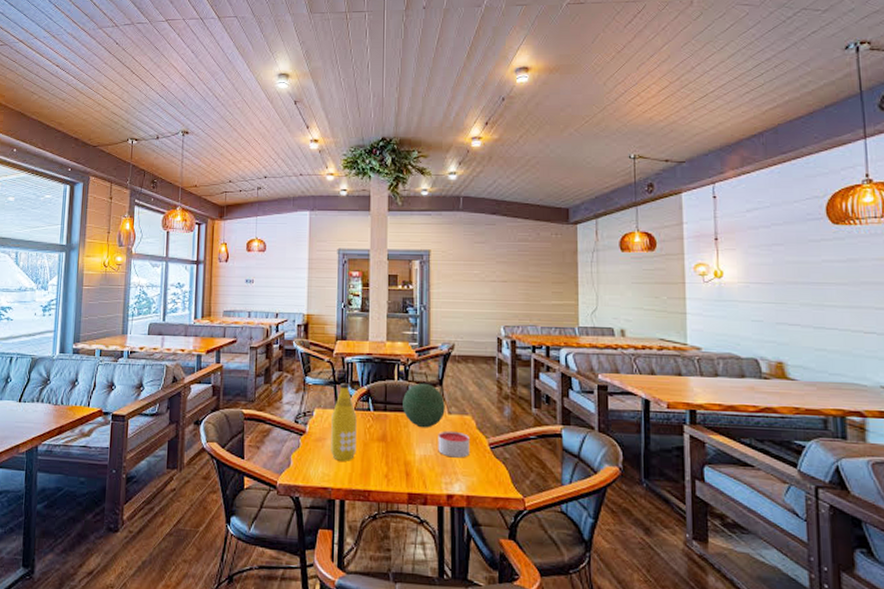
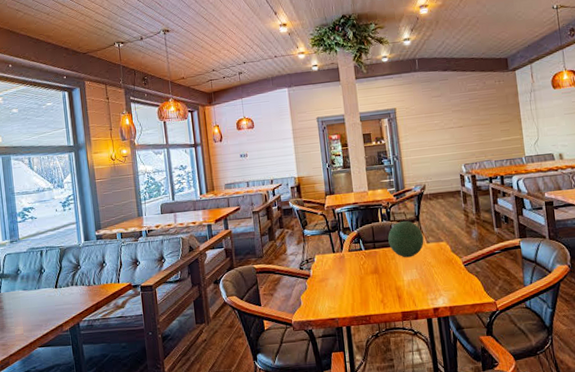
bottle: present [331,383,357,461] -> none [330,230,355,295]
candle: present [438,431,470,458] -> none [420,256,448,278]

